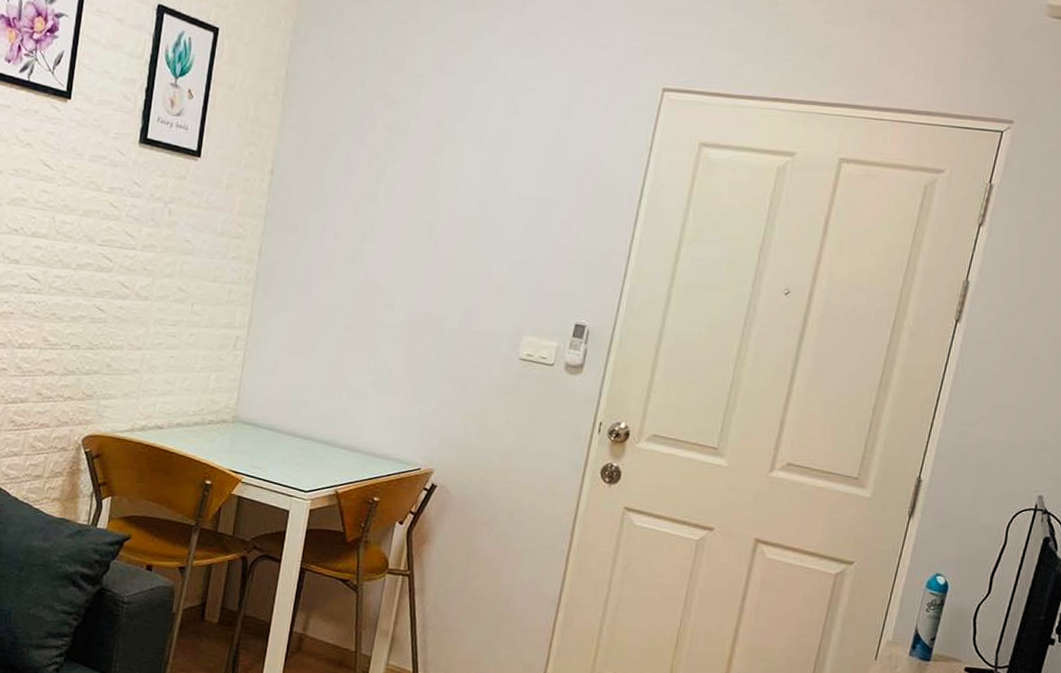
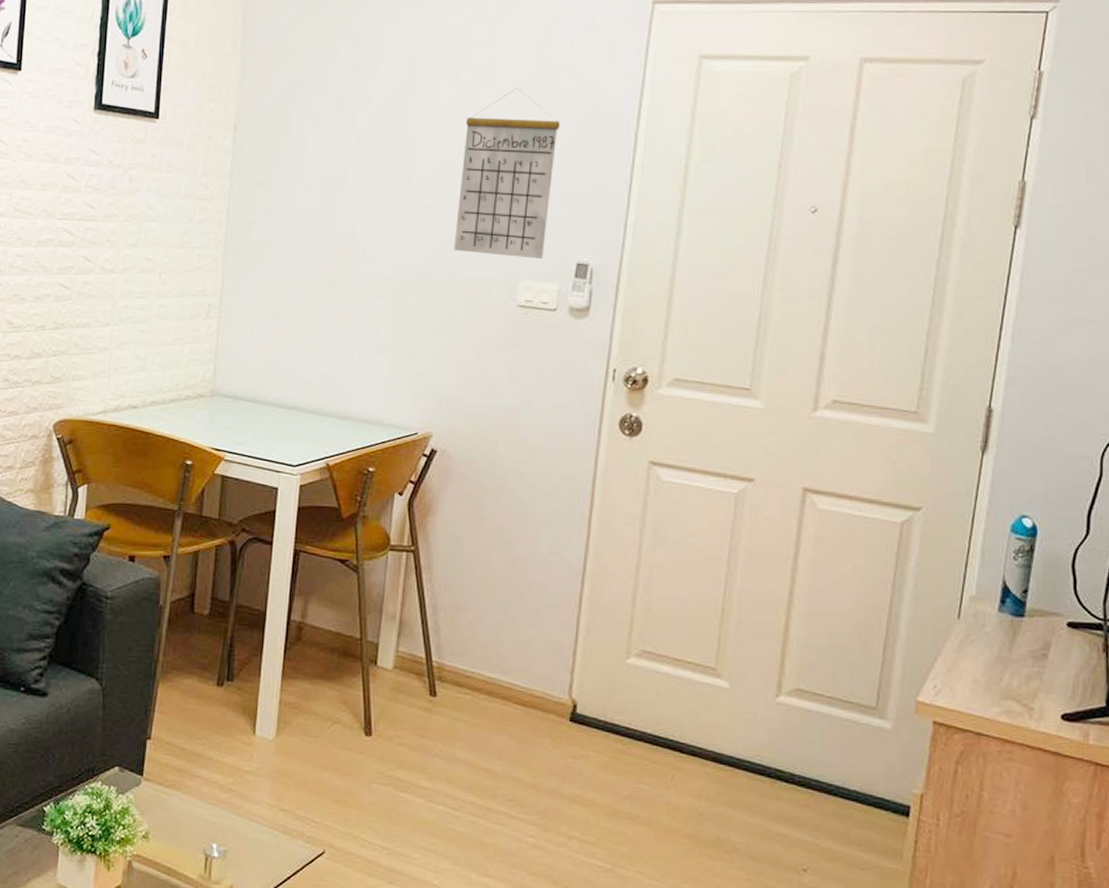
calendar: none [466,157,571,317] -> present [454,87,560,258]

